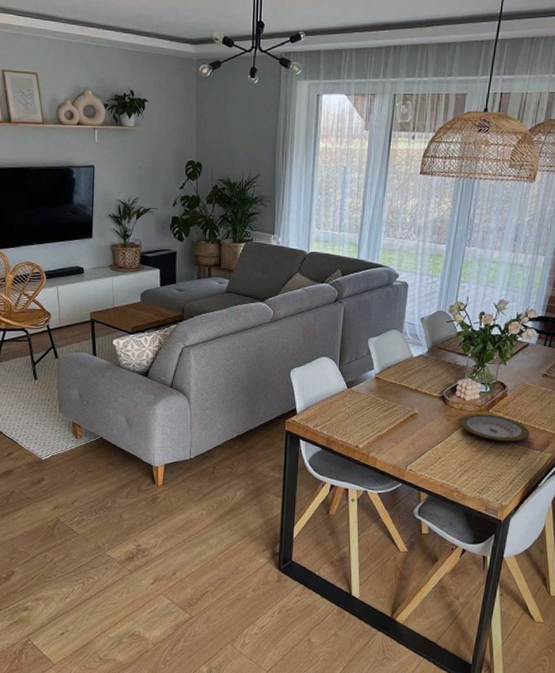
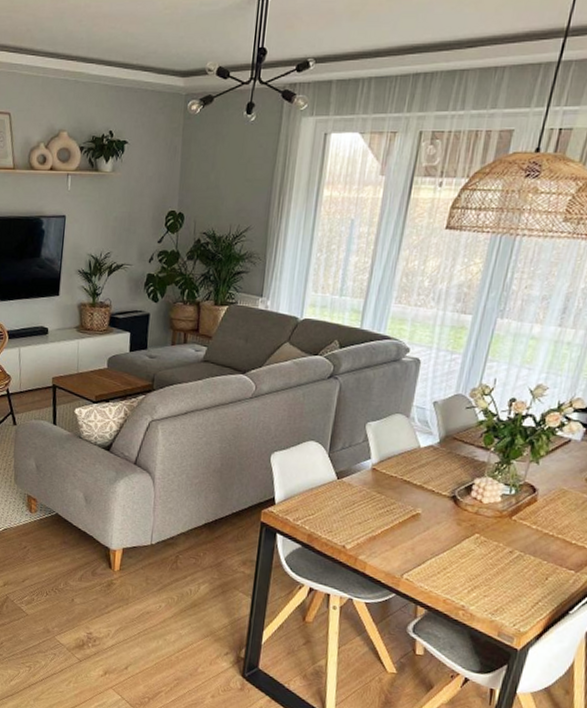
plate: present [458,413,530,442] -> none [471,519,564,558]

